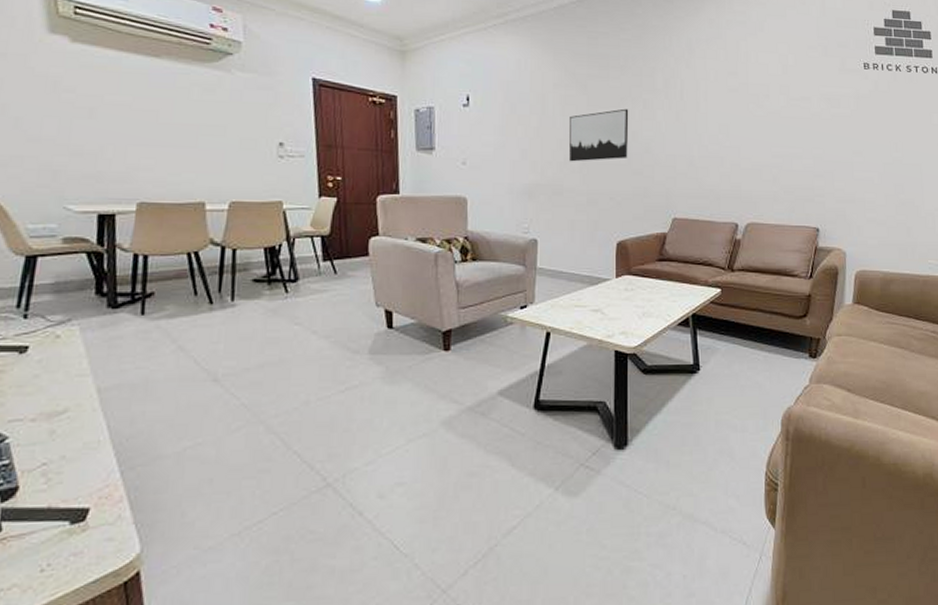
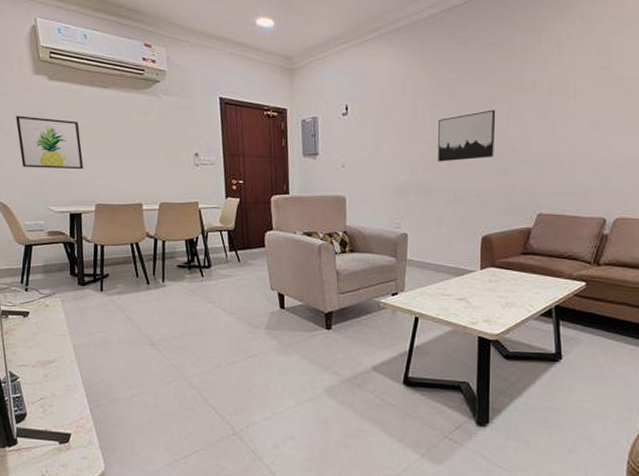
wall art: none [17,85,120,158] -> present [16,116,83,170]

